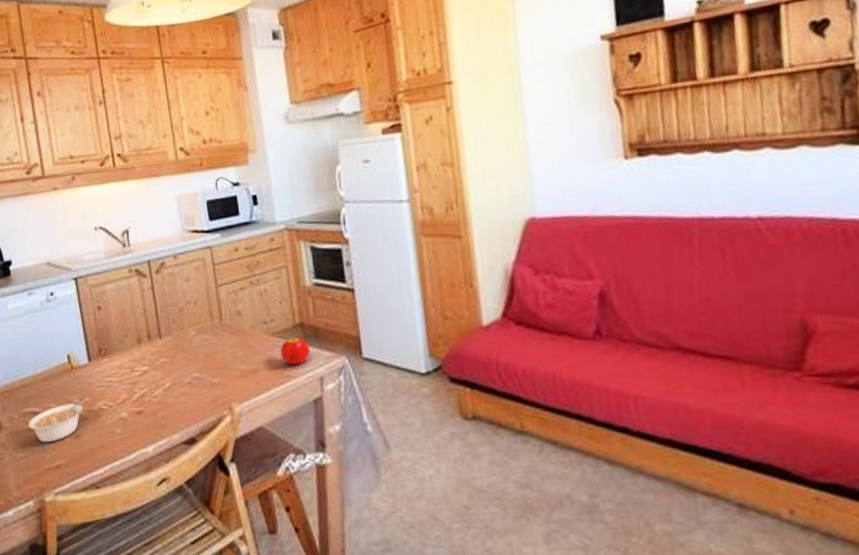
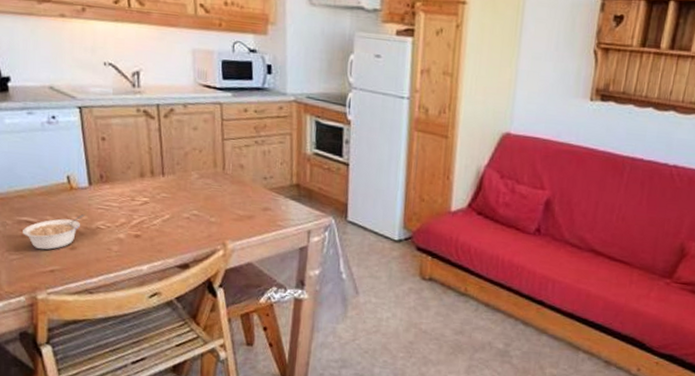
fruit: present [280,337,311,365] -> none [275,195,303,218]

